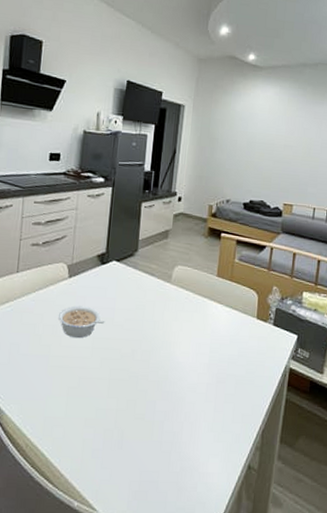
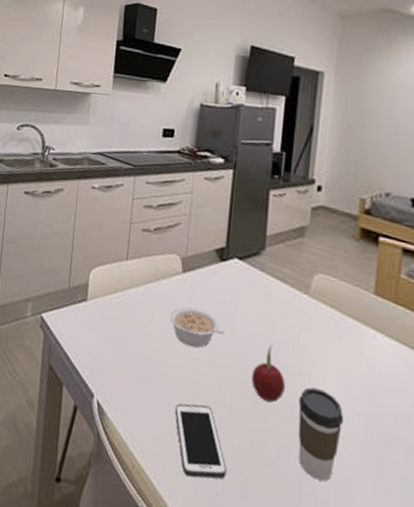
cell phone: none [63,382,107,442] -> present [175,403,227,479]
fruit: none [126,325,152,370] -> present [251,344,285,403]
coffee cup: none [161,352,195,419] -> present [297,387,344,482]

